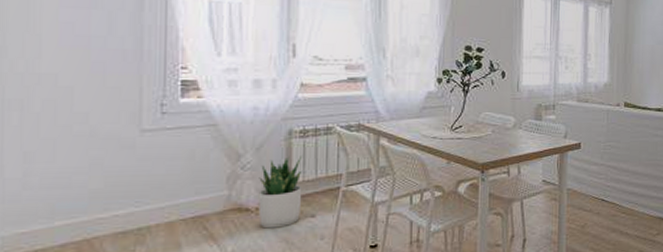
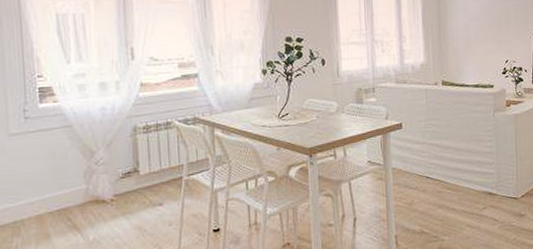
planter: present [258,156,302,229] -> none [111,150,150,218]

